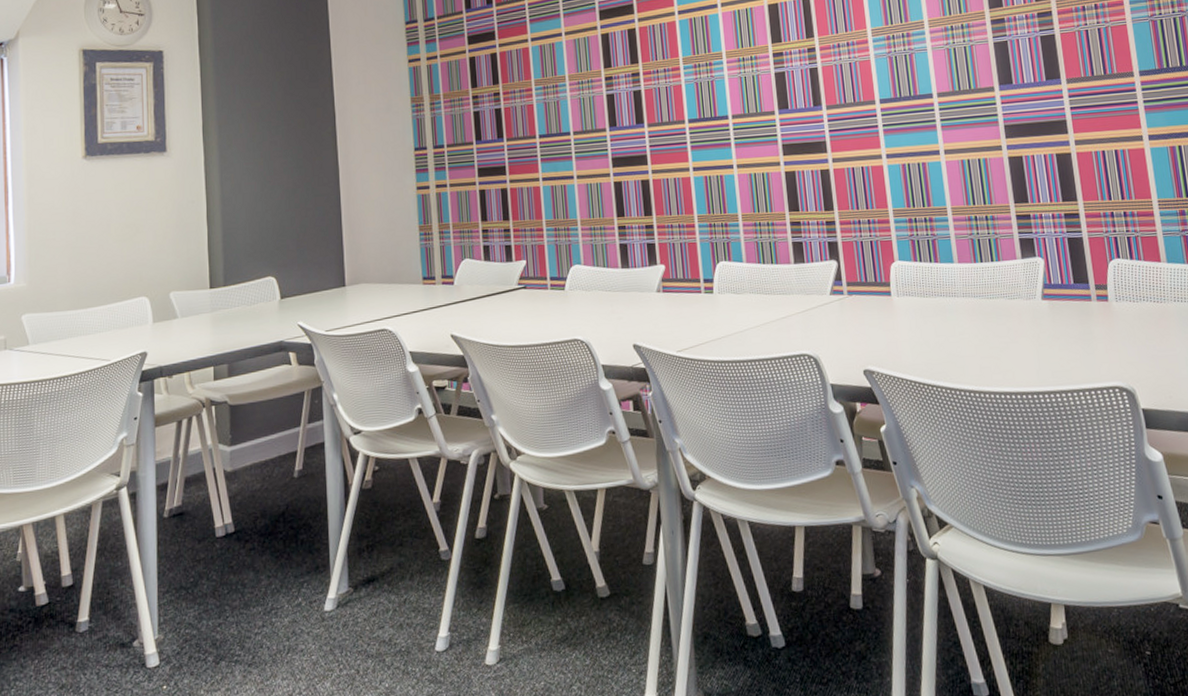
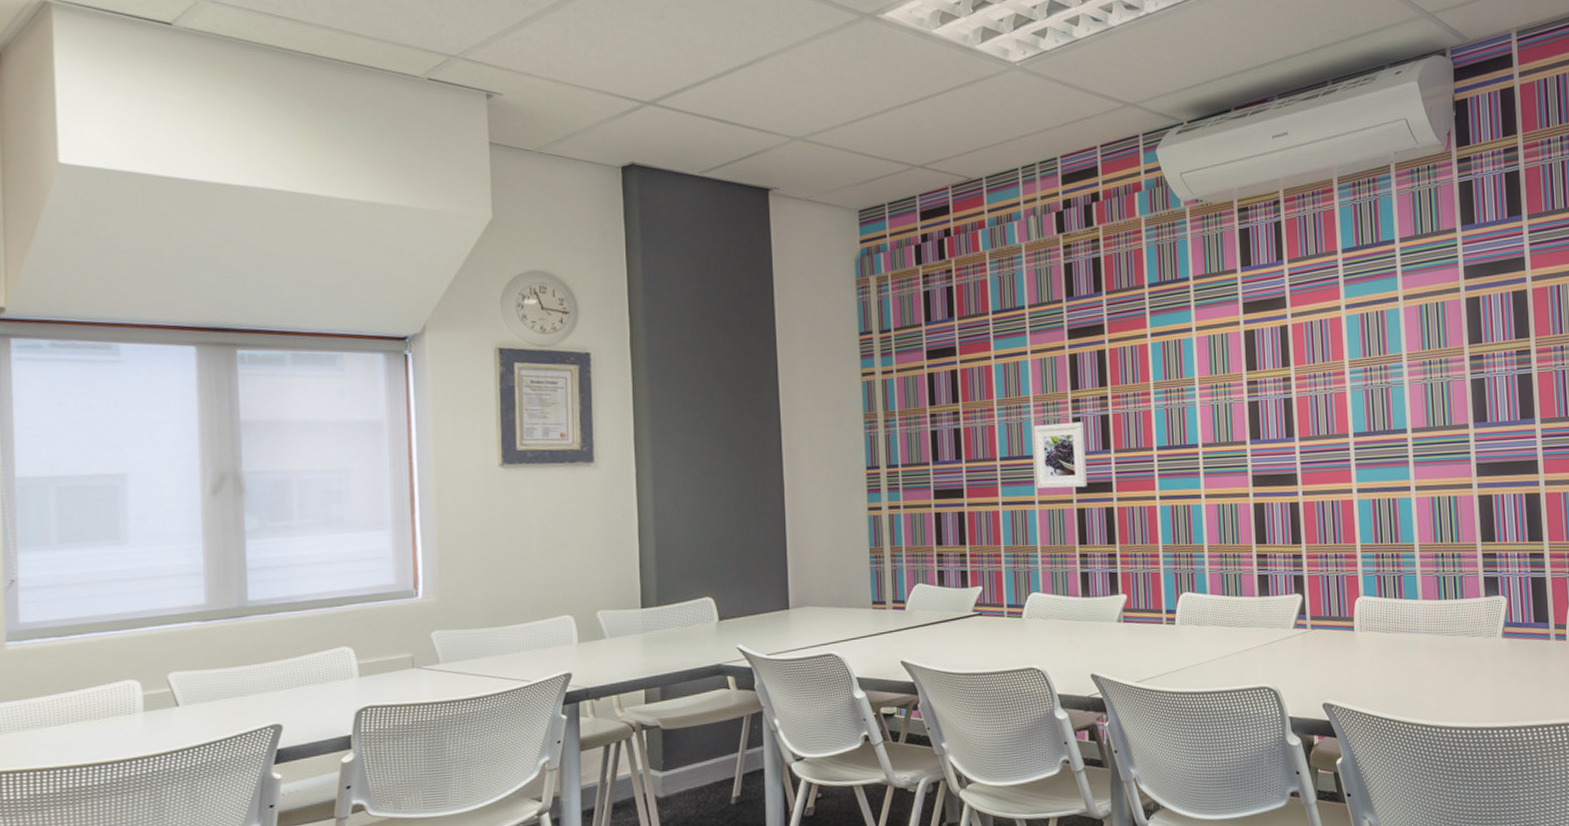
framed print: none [570,98,623,164] -> present [1033,421,1087,489]

